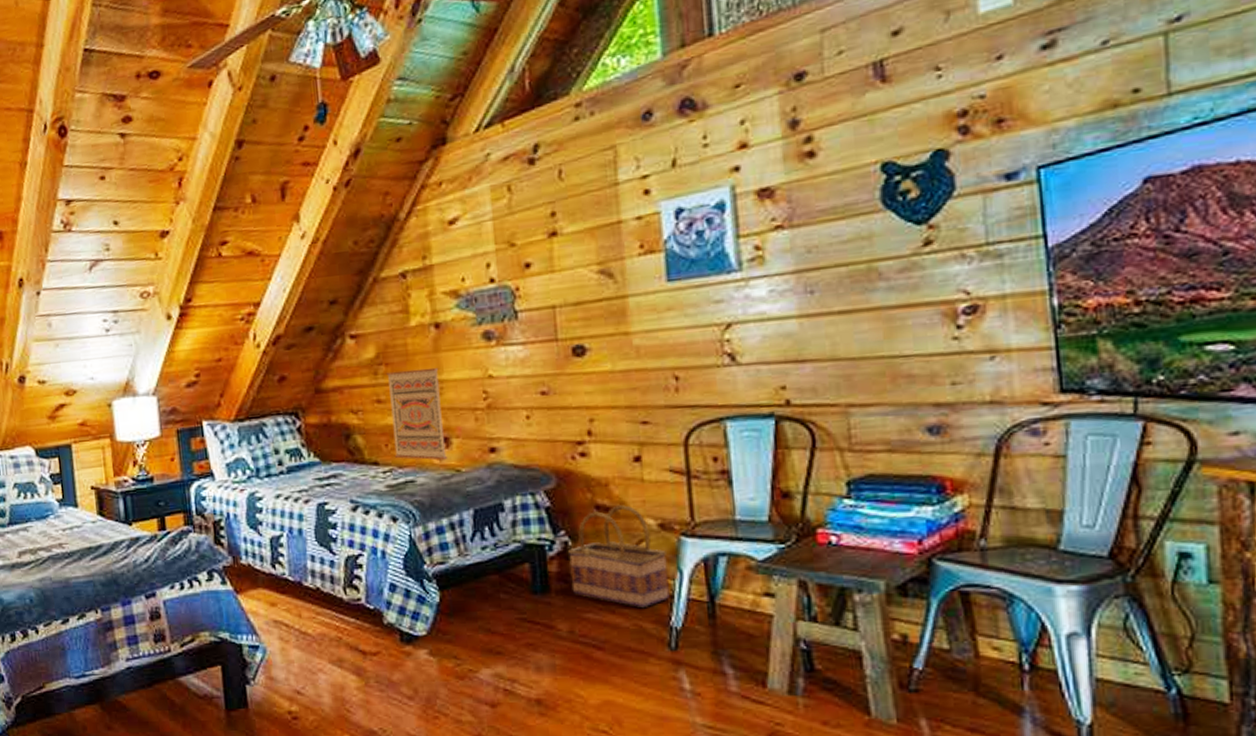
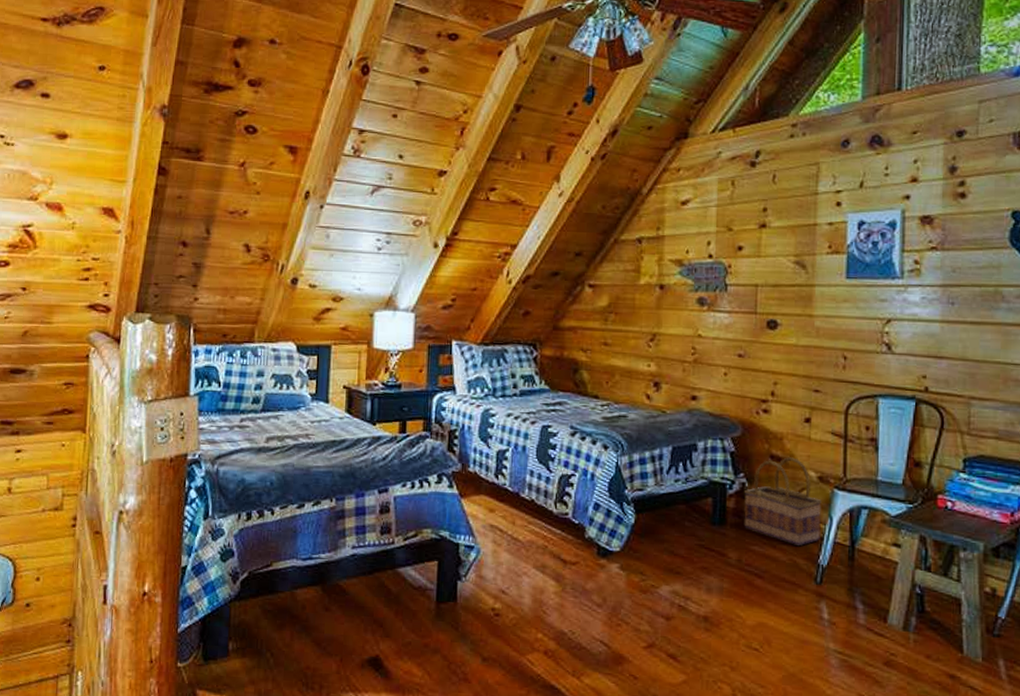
wall art: present [386,367,448,460] -> none [612,320,659,401]

